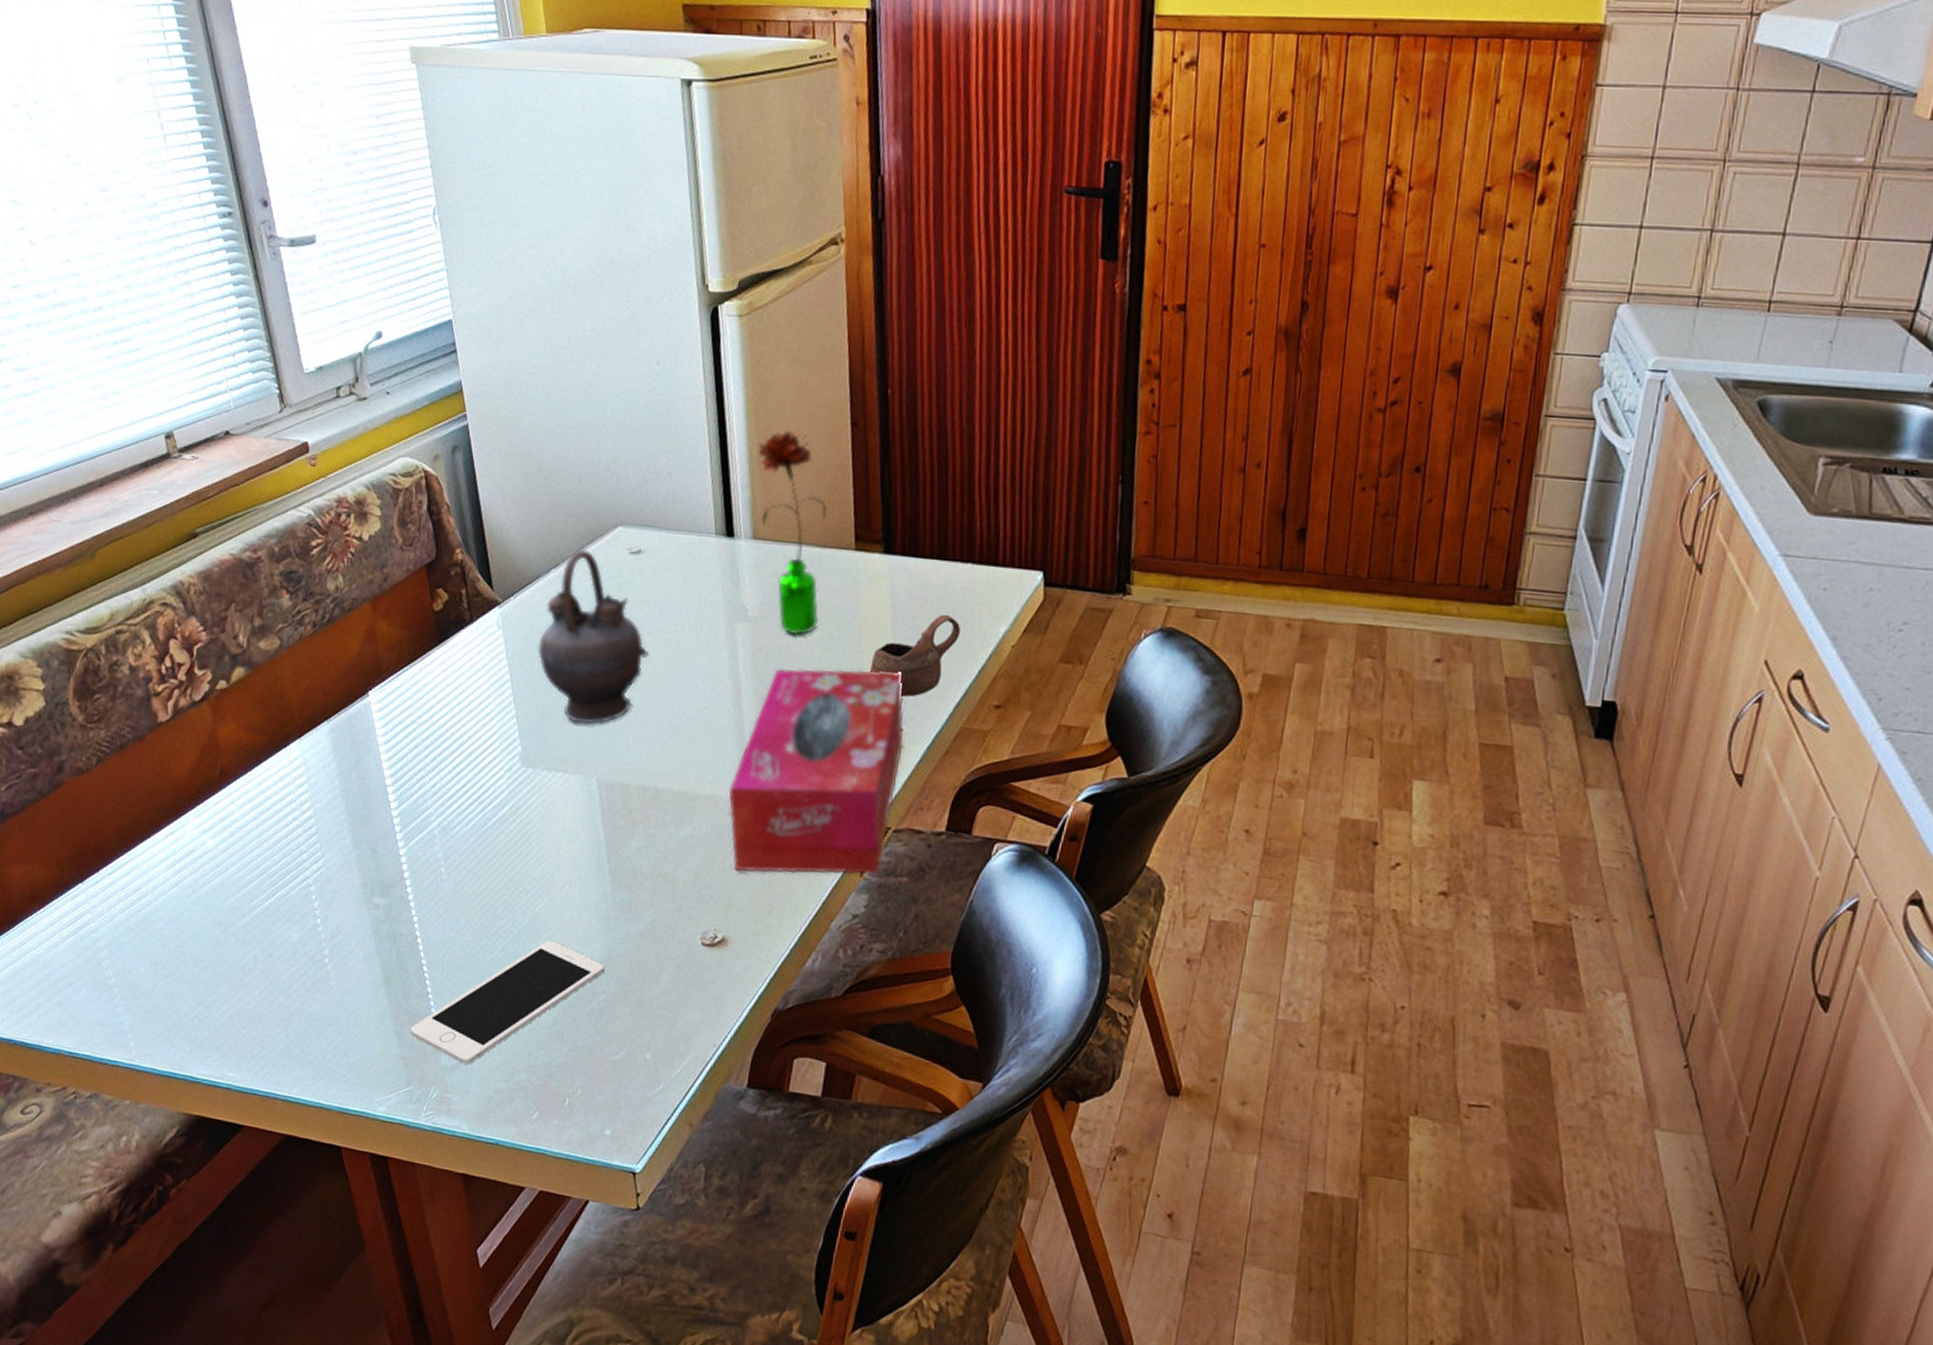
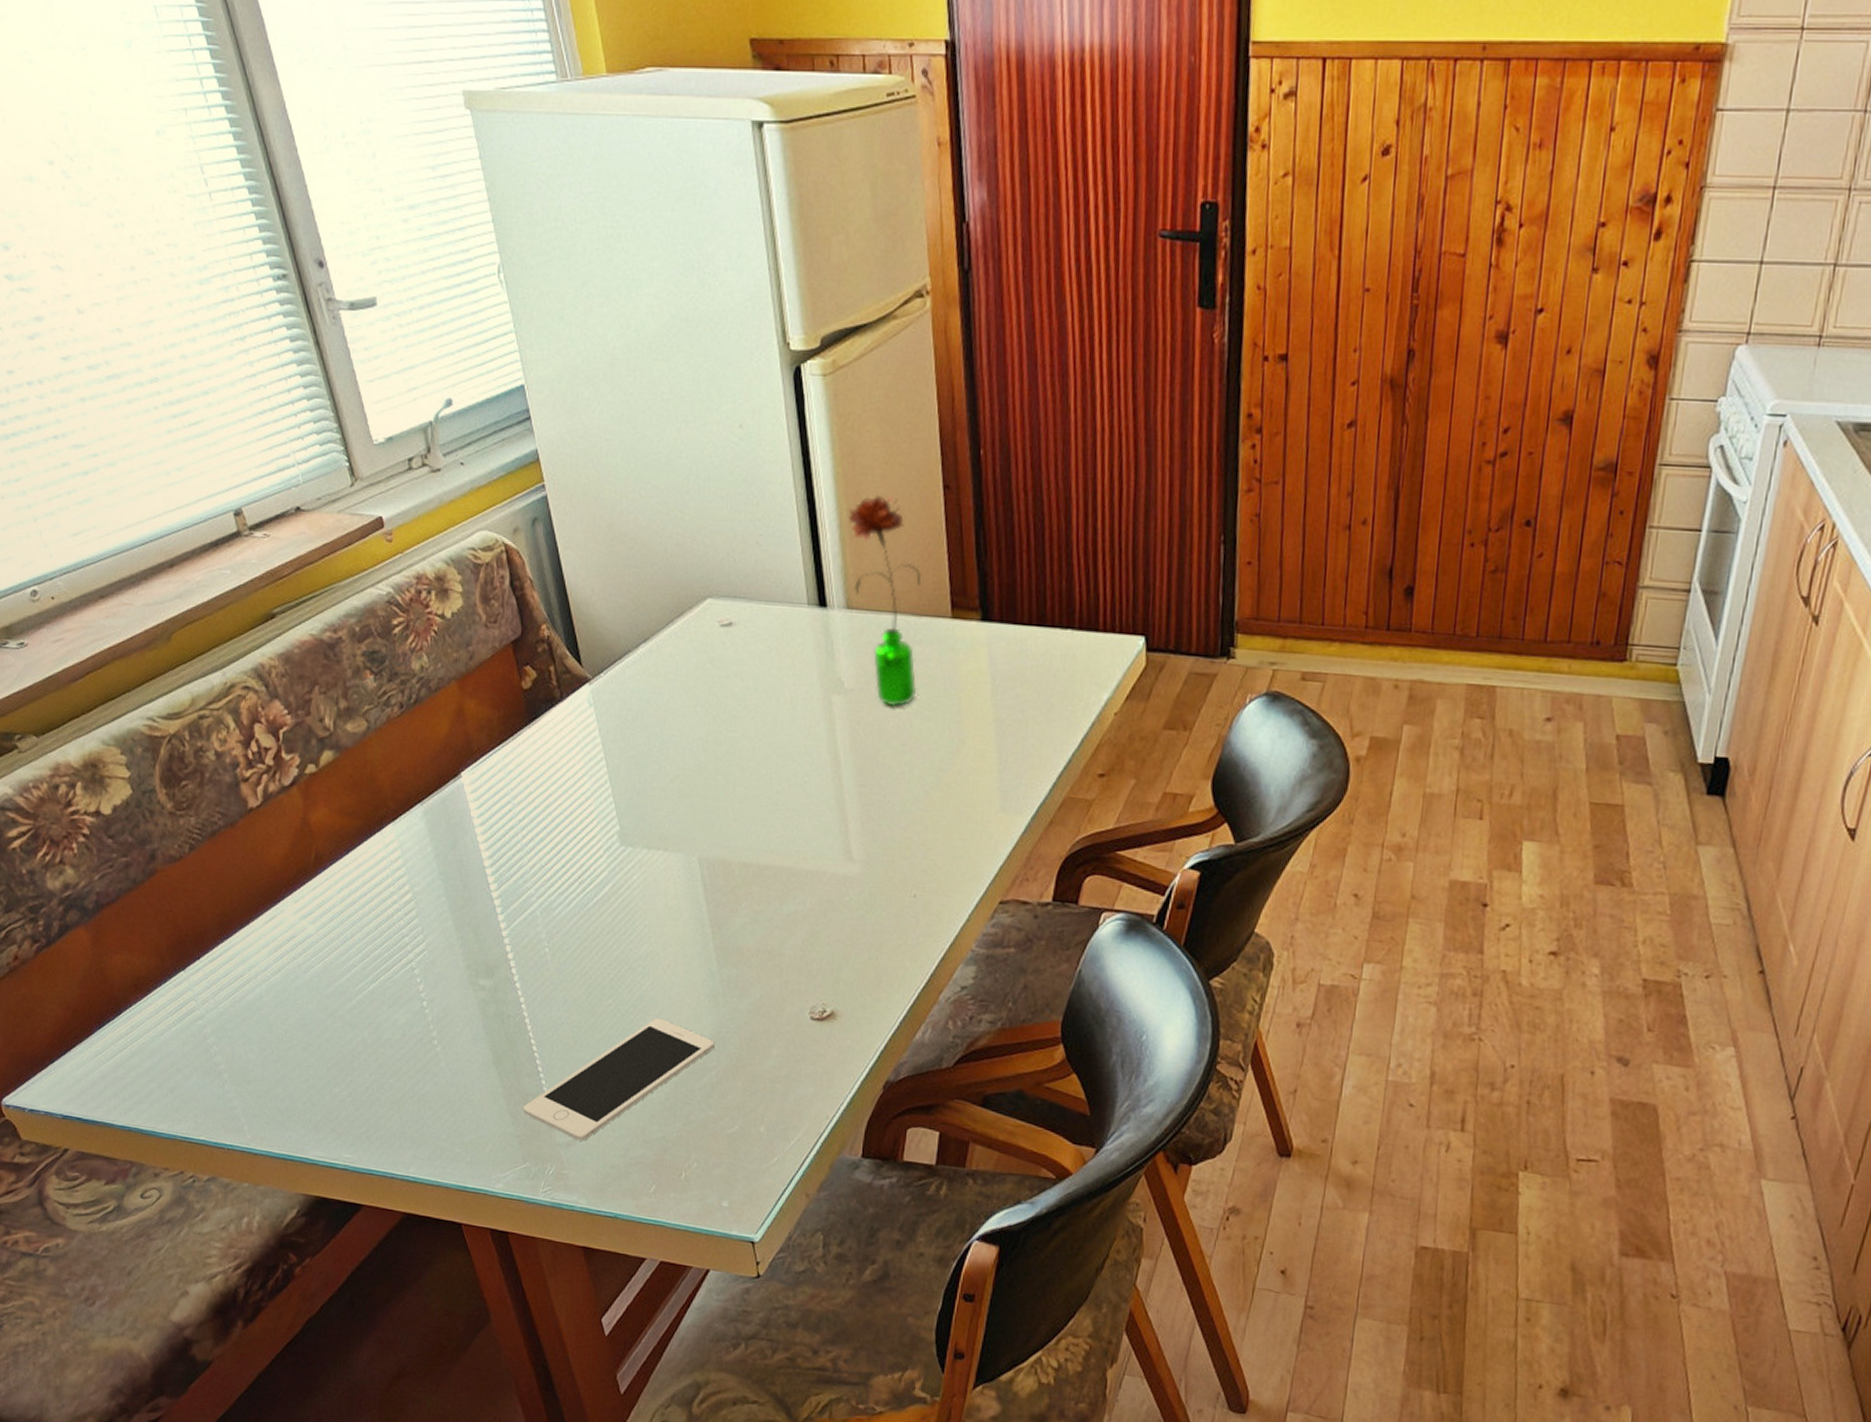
teapot: present [537,549,649,725] -> none [630,622,744,802]
tissue box: present [728,668,904,875] -> none [831,740,1008,947]
cup: present [870,614,960,697] -> none [971,682,1061,768]

